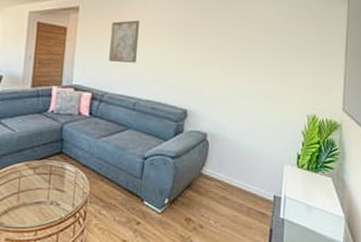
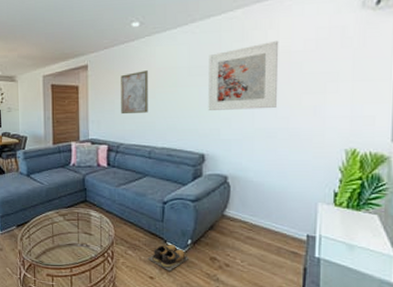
shoes: none [122,203,164,234] -> present [147,244,188,271]
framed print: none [193,9,258,72] -> present [208,40,279,110]

